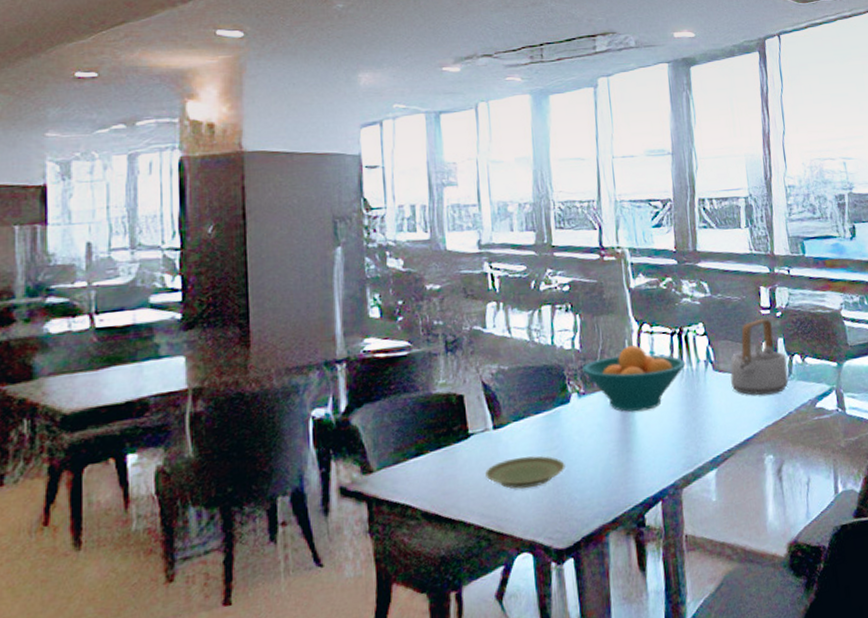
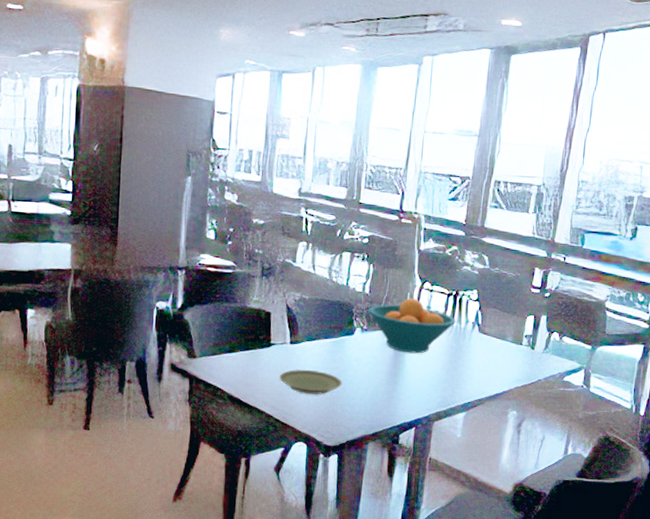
teapot: present [730,318,789,396] -> none [492,295,546,362]

